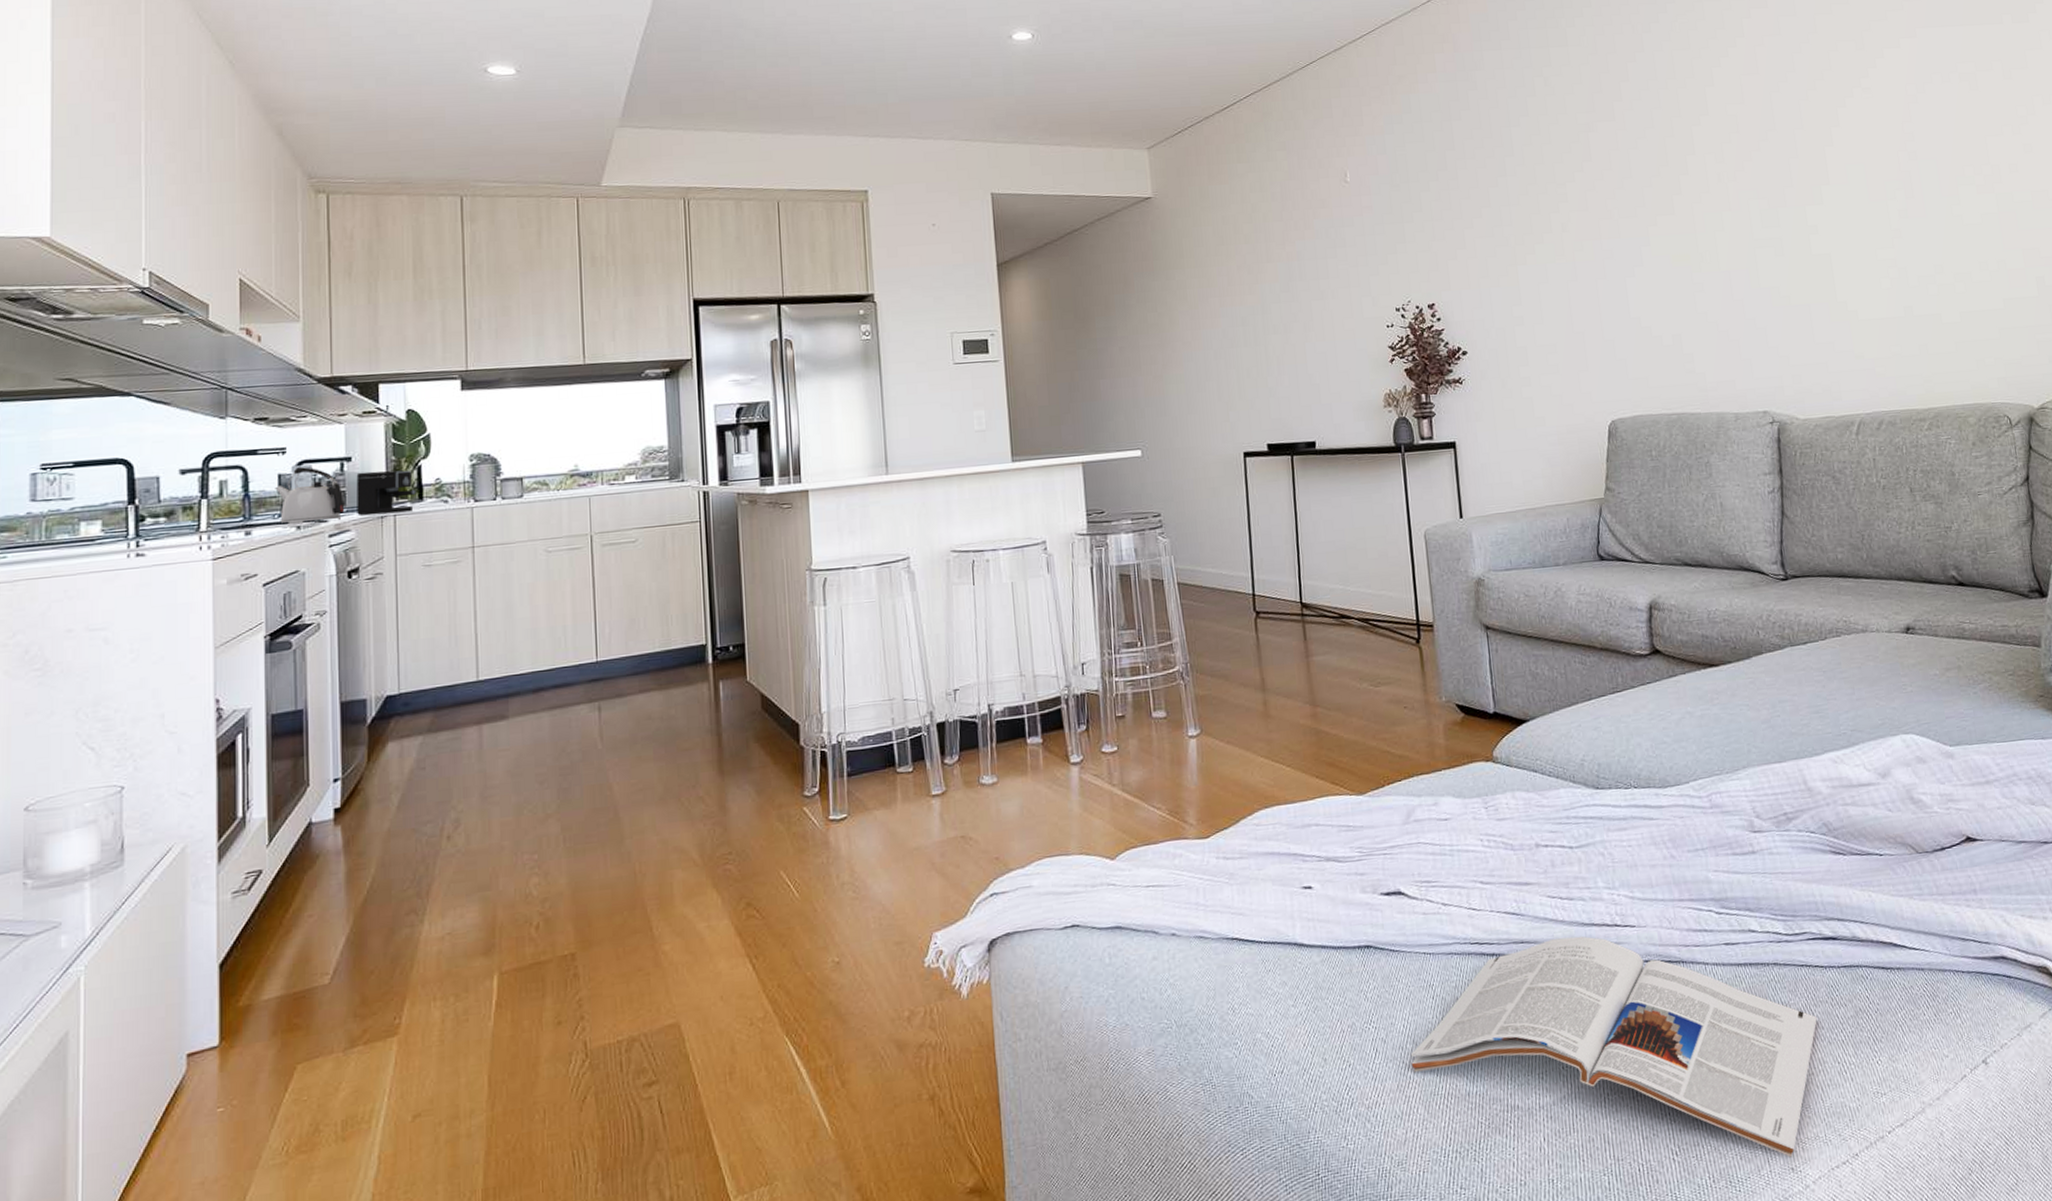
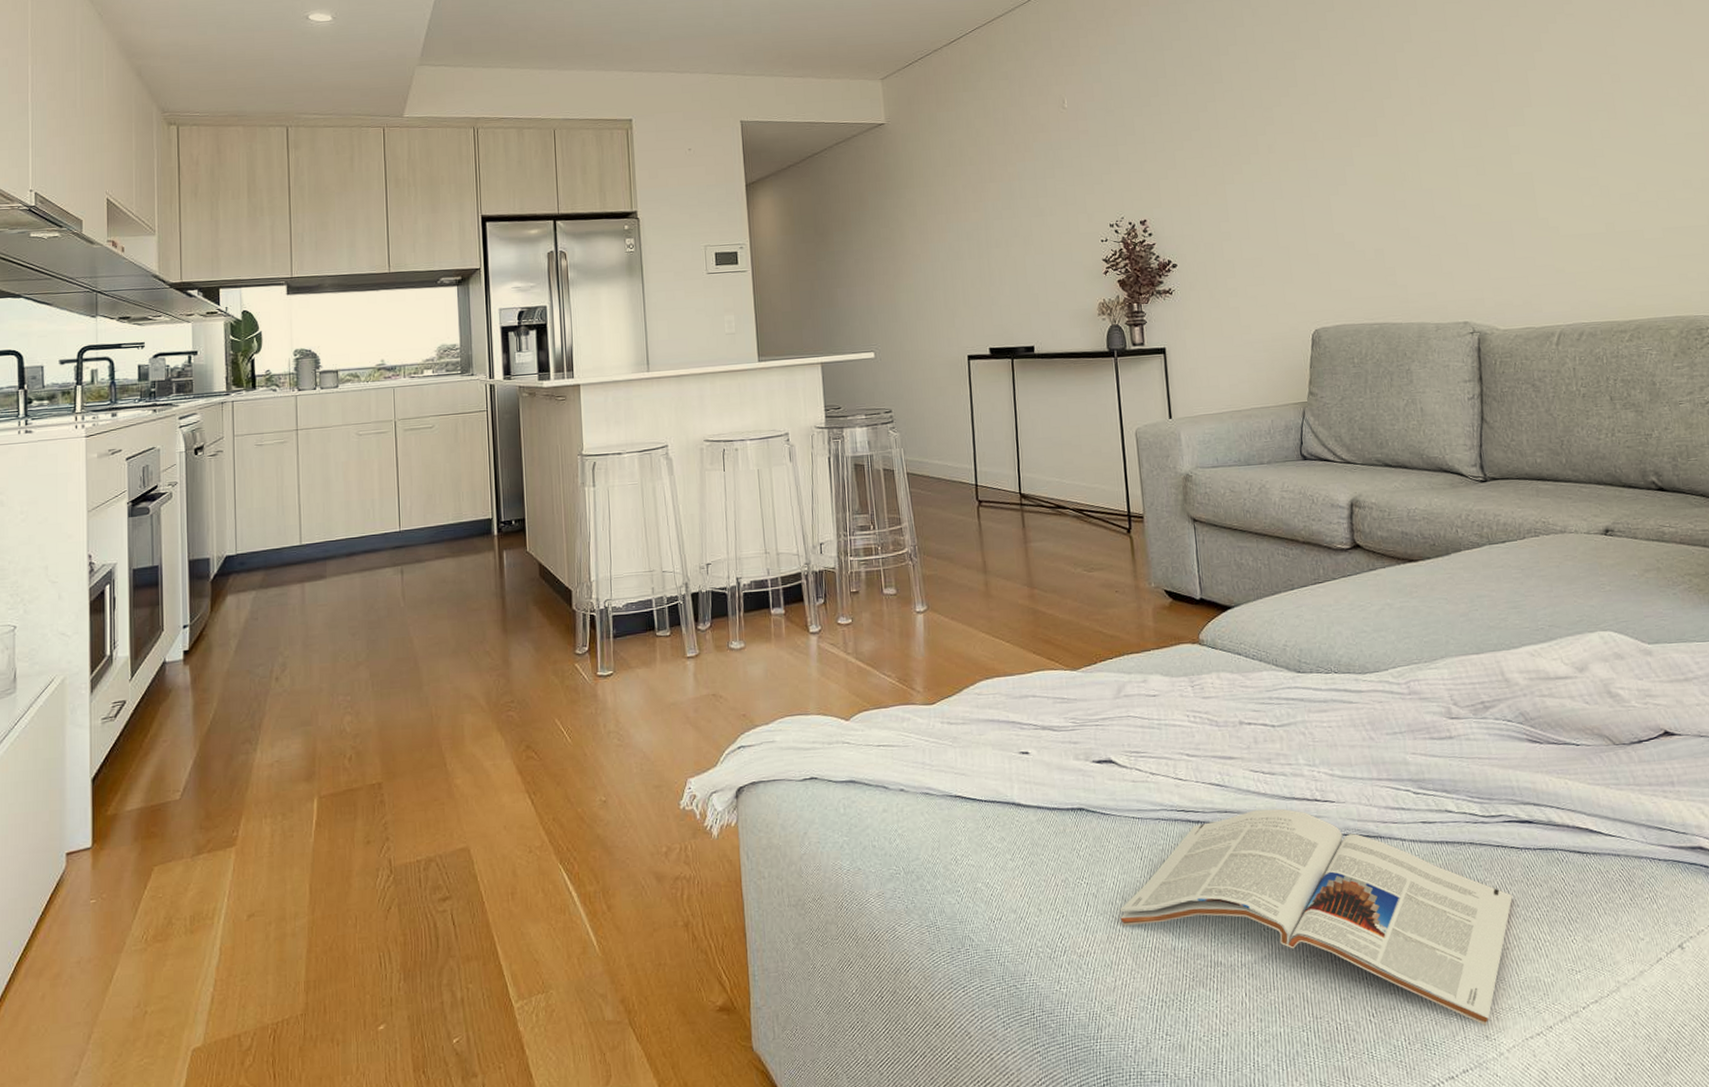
kettle: present [275,467,345,525] -> none [135,359,192,409]
coffee maker: present [356,470,417,516] -> none [201,362,250,402]

